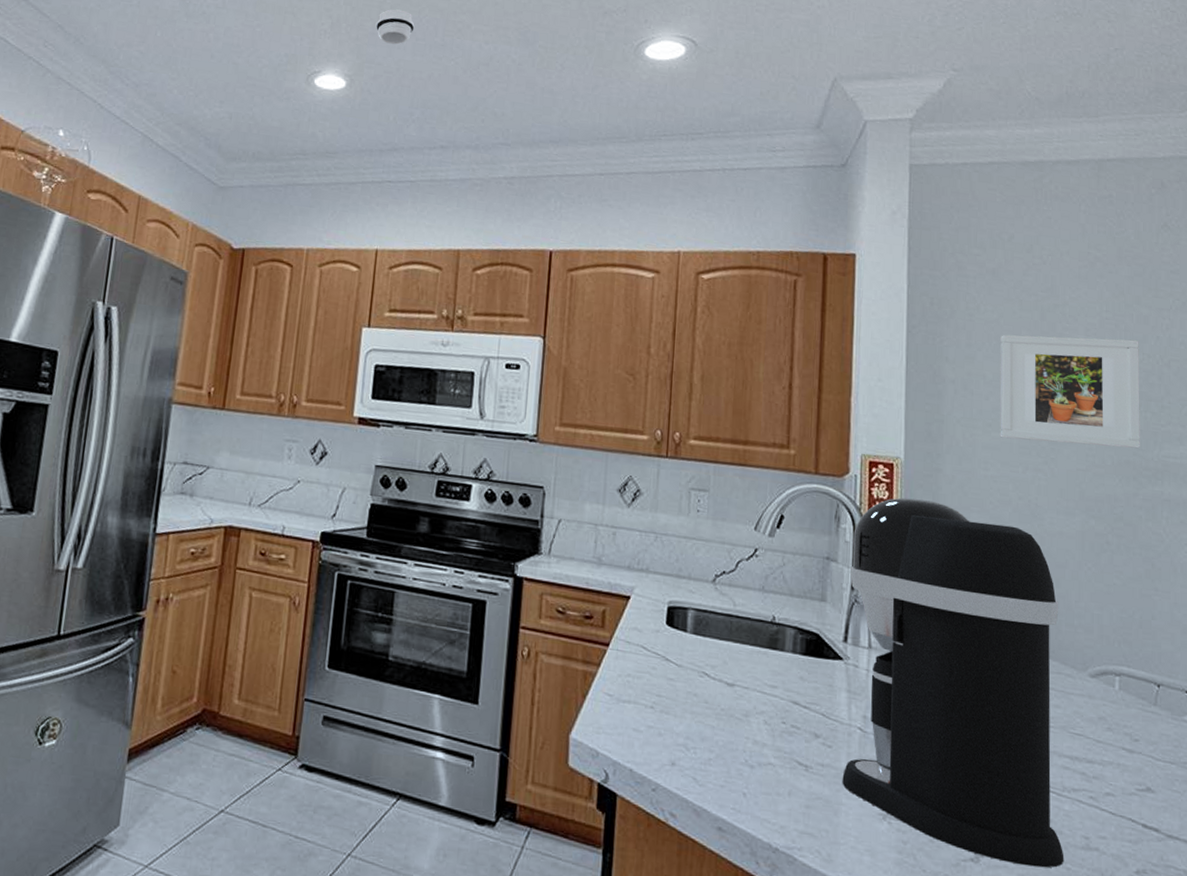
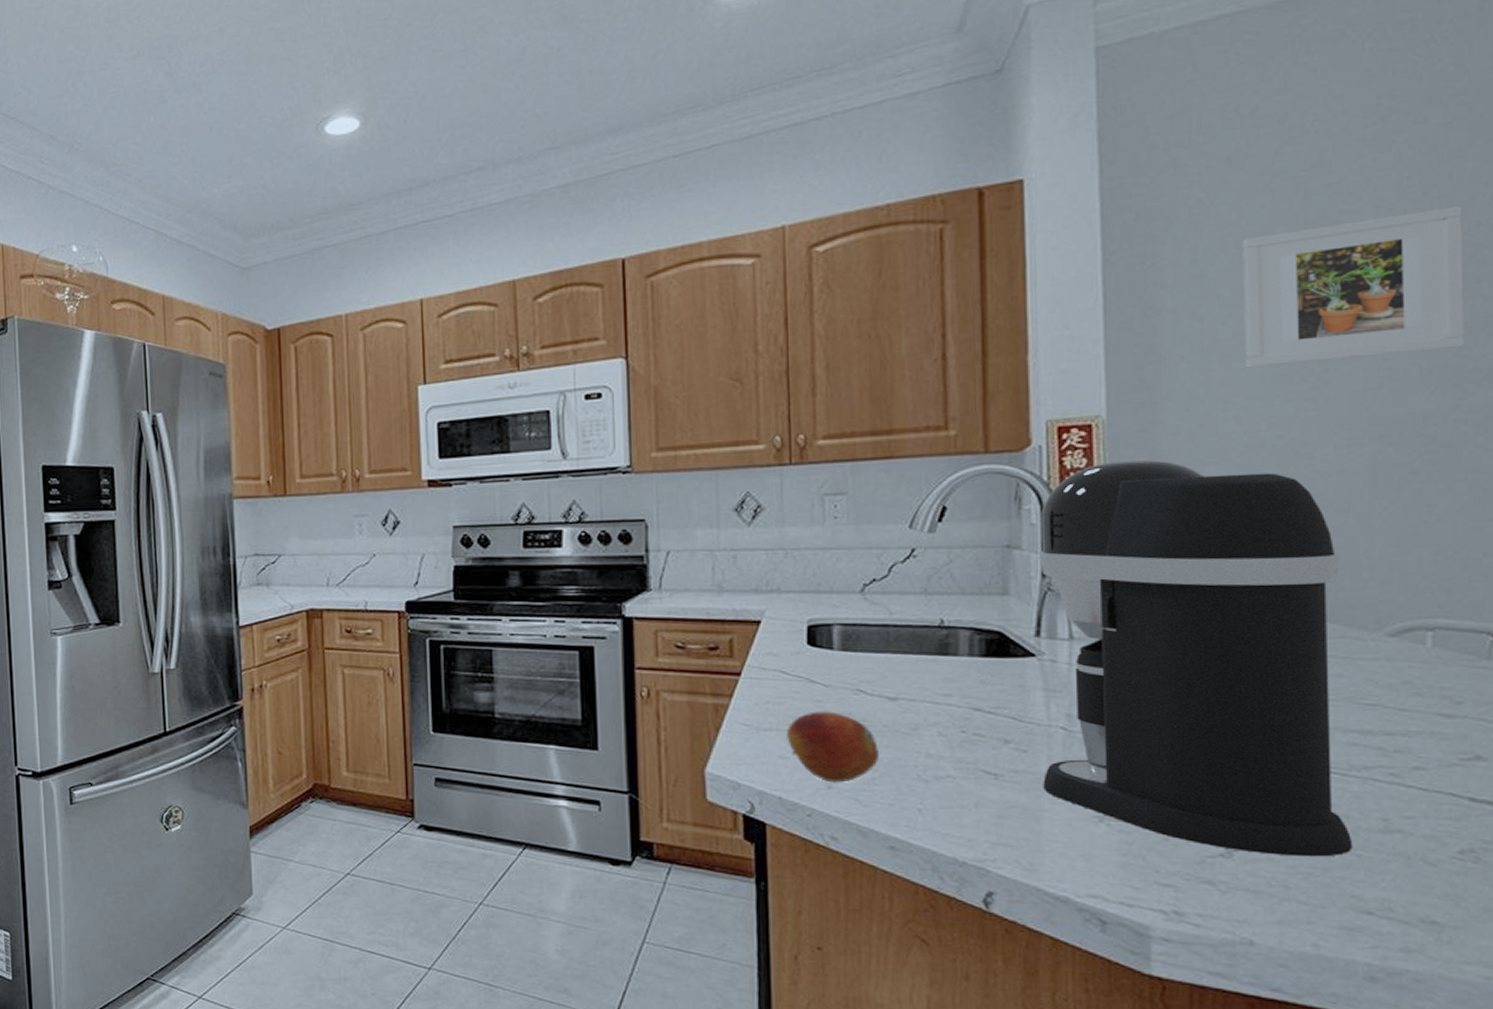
smoke detector: present [375,9,415,45] -> none [383,21,428,65]
fruit: none [642,688,716,761] -> present [787,711,879,783]

